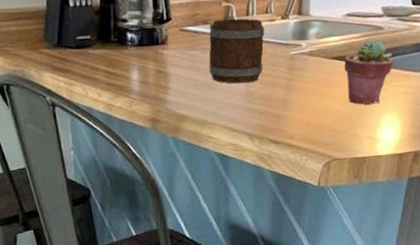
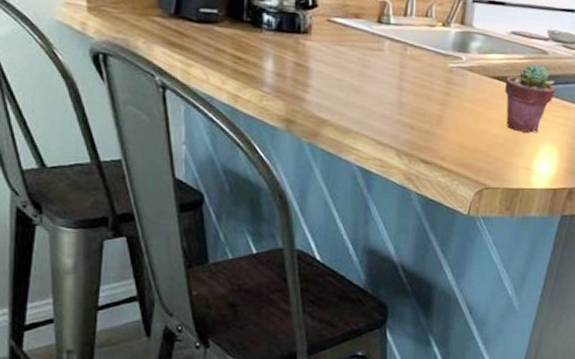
mug: present [209,18,265,84] -> none [357,15,423,92]

